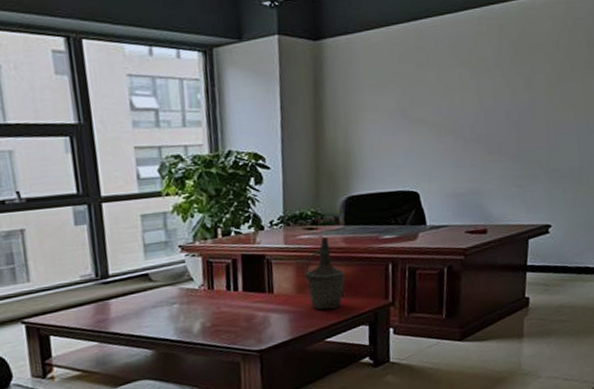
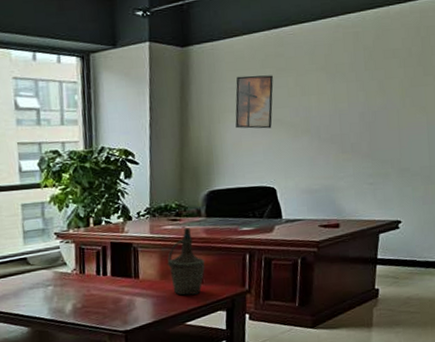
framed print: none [373,70,414,129] -> present [235,75,274,129]

